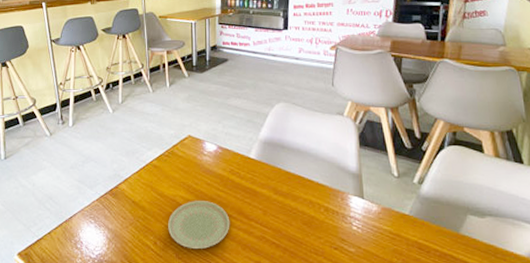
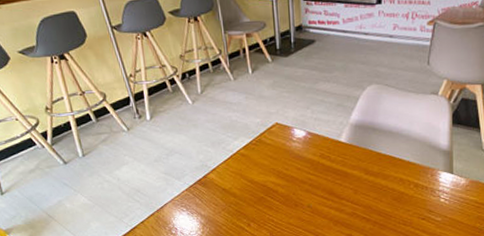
plate: present [168,201,230,249] -> none [260,184,322,227]

